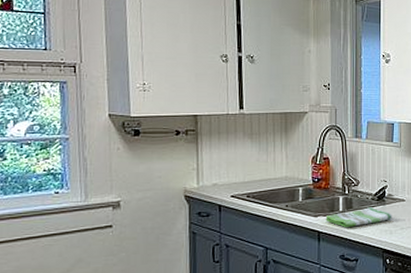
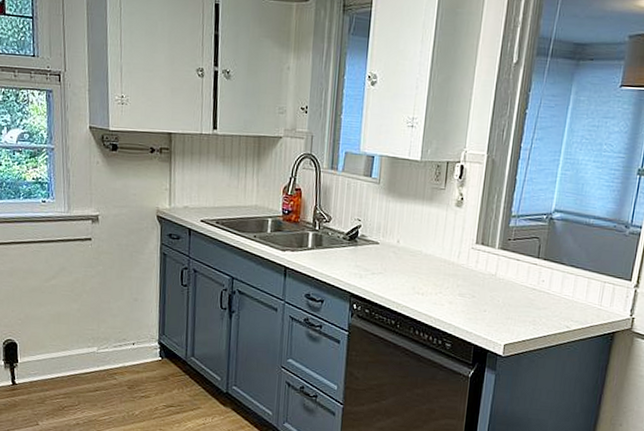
dish towel: present [325,206,392,228] -> none [293,246,364,267]

